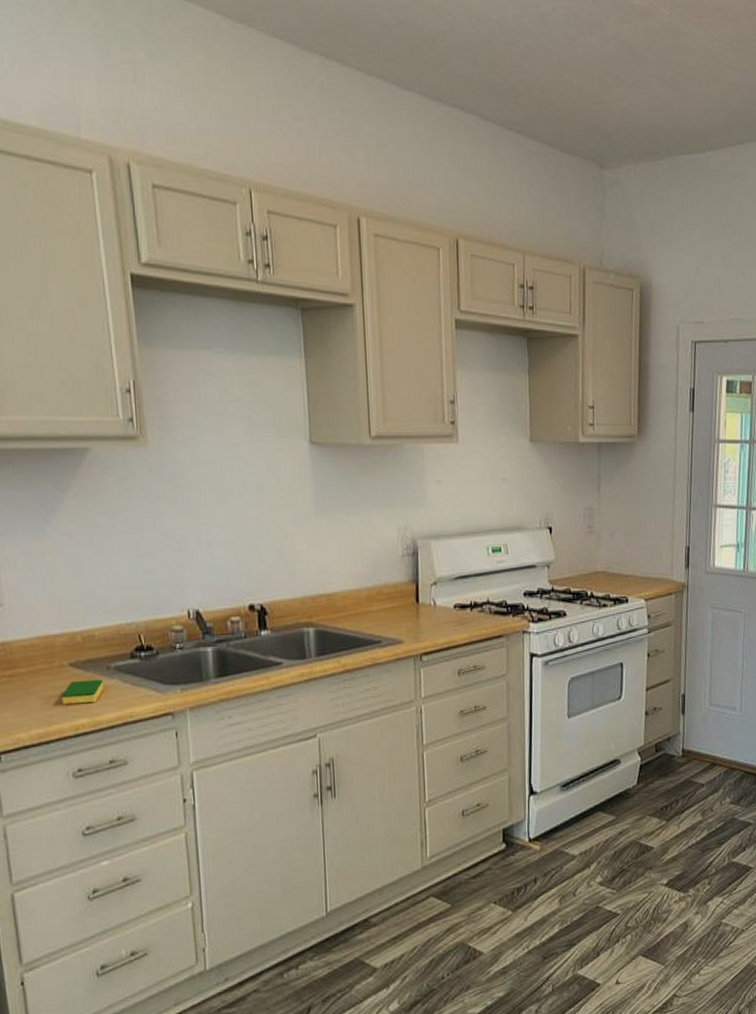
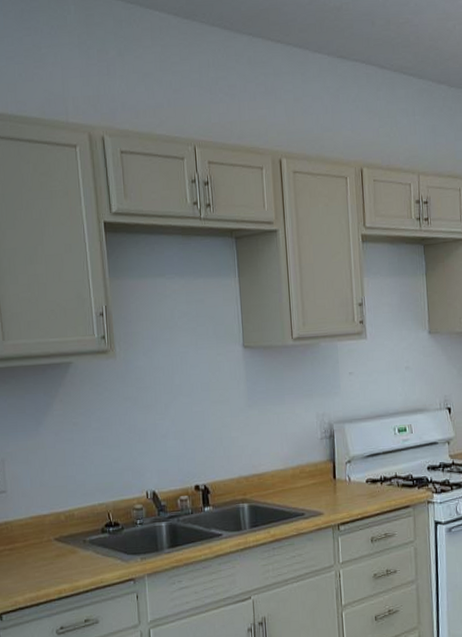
dish sponge: present [61,679,104,705] -> none [49,551,81,573]

